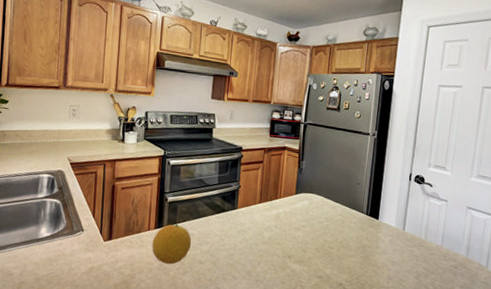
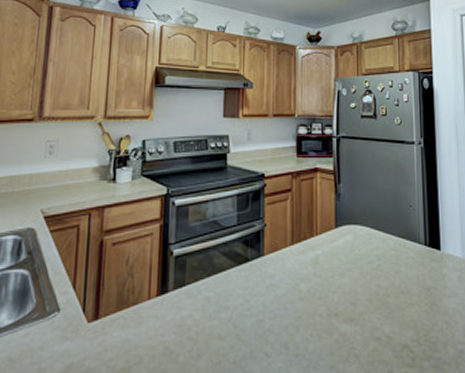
fruit: present [152,223,192,265] -> none [153,285,207,346]

